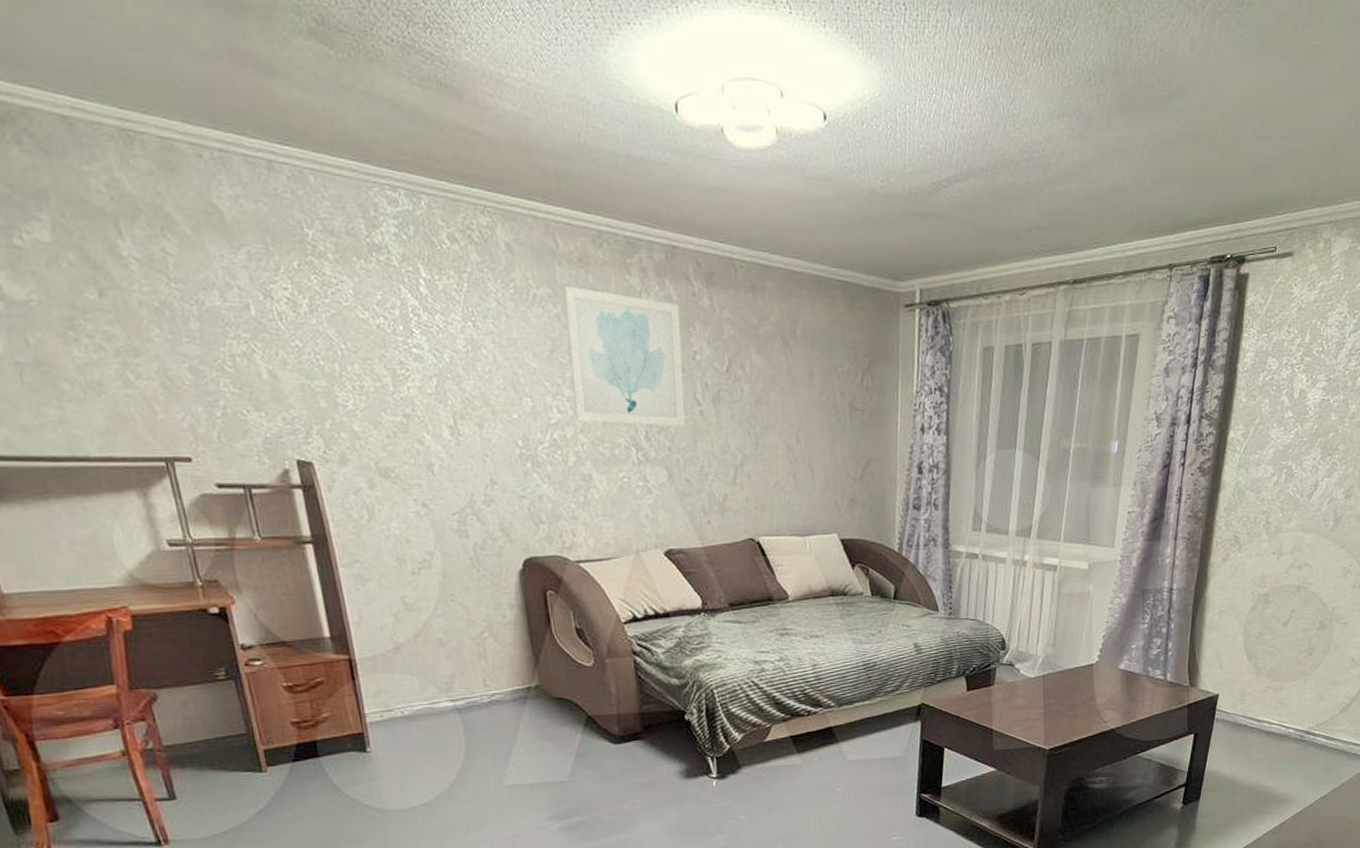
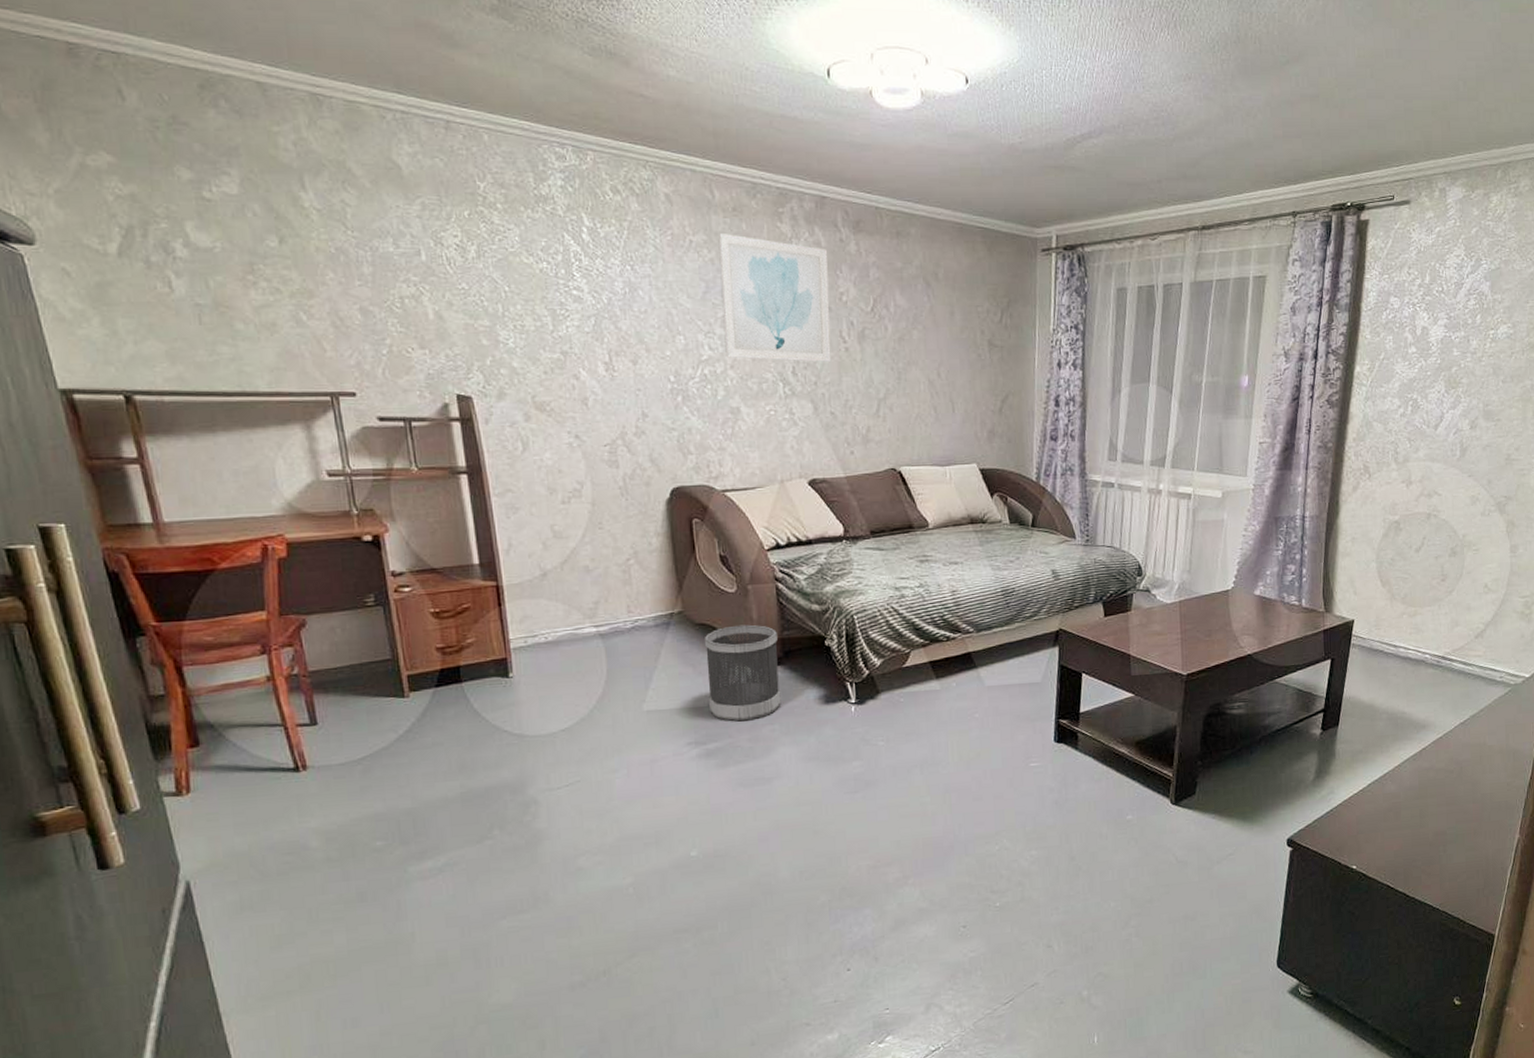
wastebasket: none [562,699,642,796] -> present [704,624,781,722]

